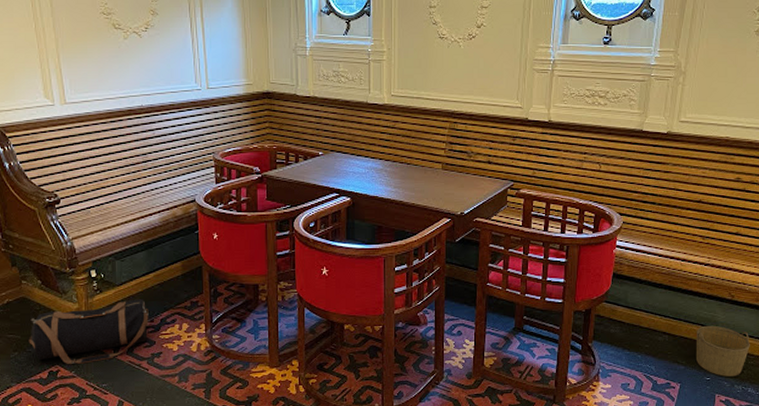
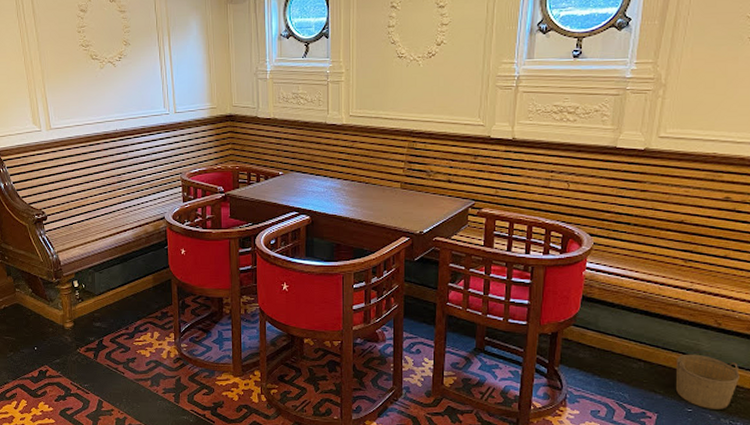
duffel bag: present [28,299,149,364] -> none [22,308,124,365]

